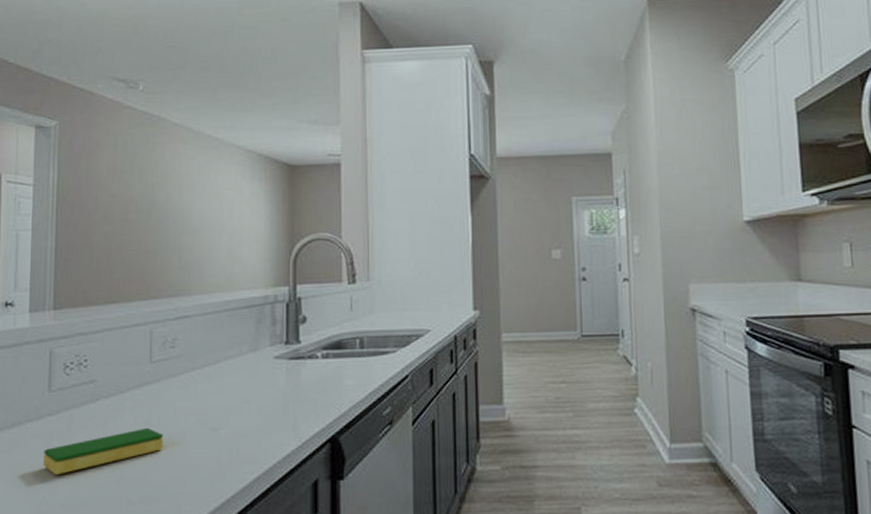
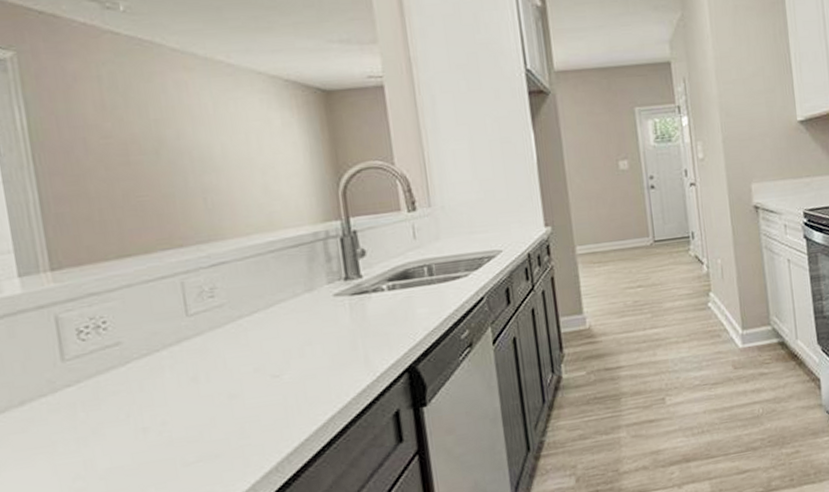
dish sponge: present [44,427,164,474] -> none [68,384,218,448]

